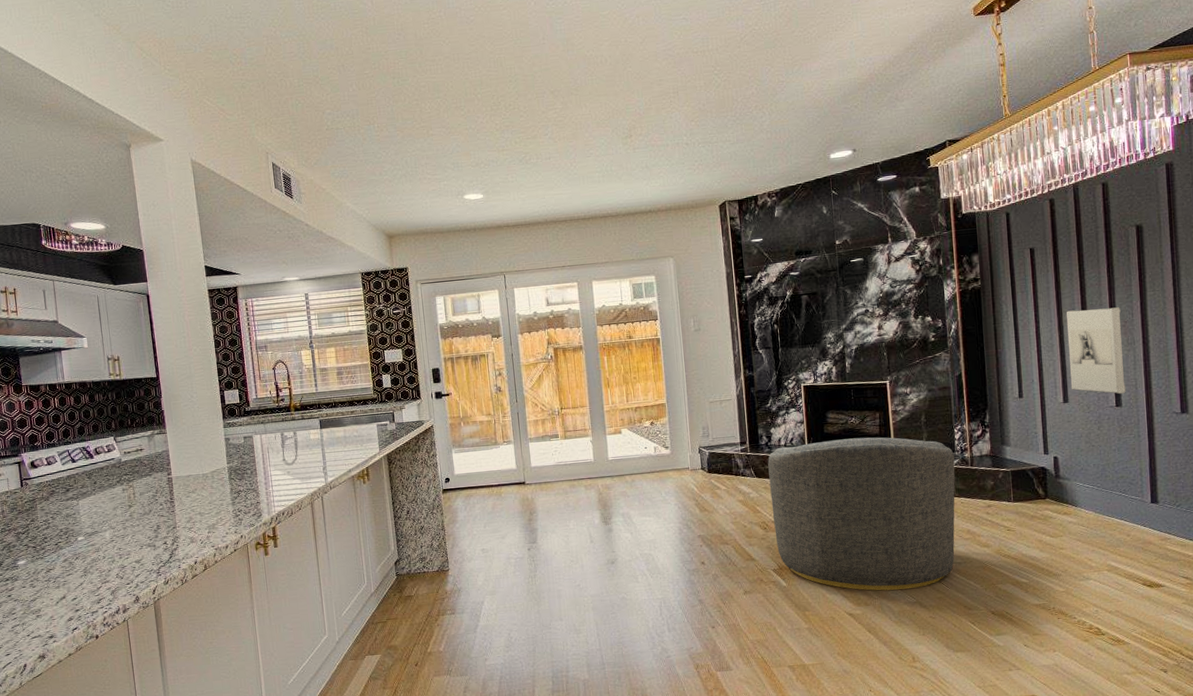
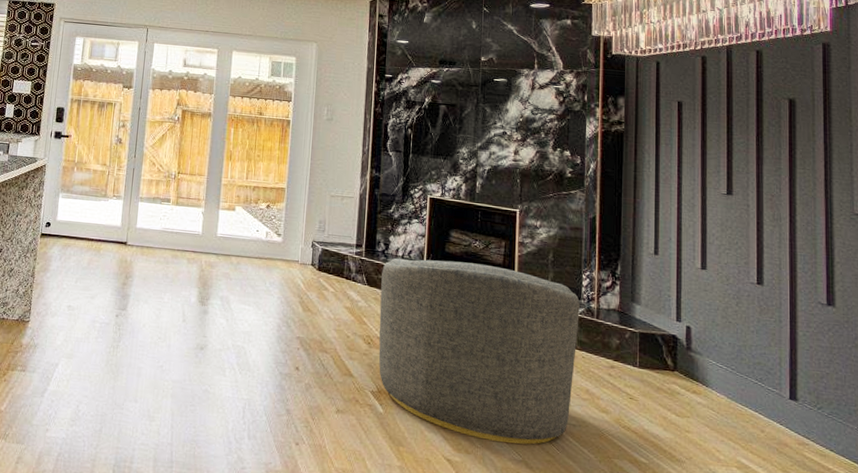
wall sculpture: present [1066,307,1126,395] -> none [710,172,769,272]

